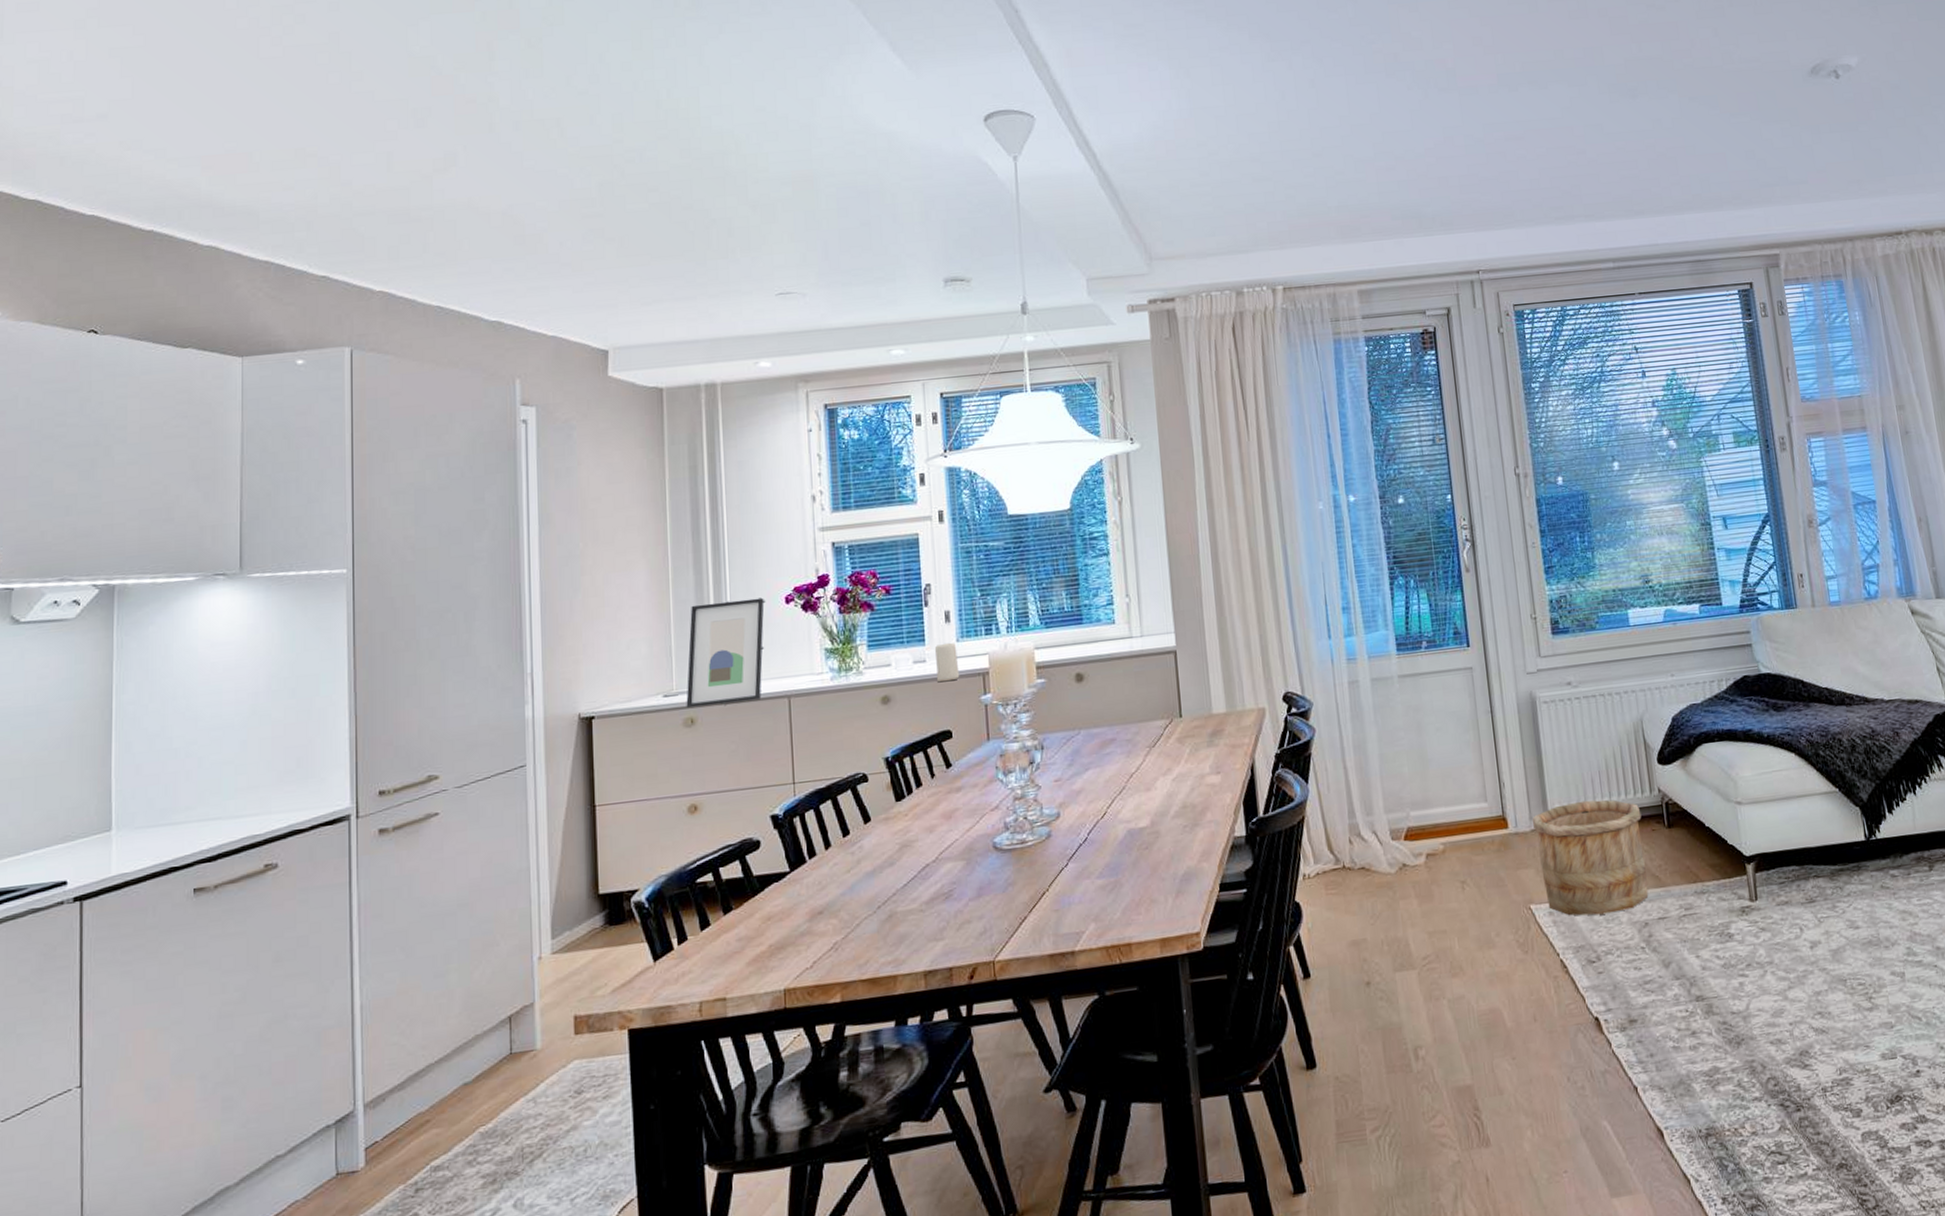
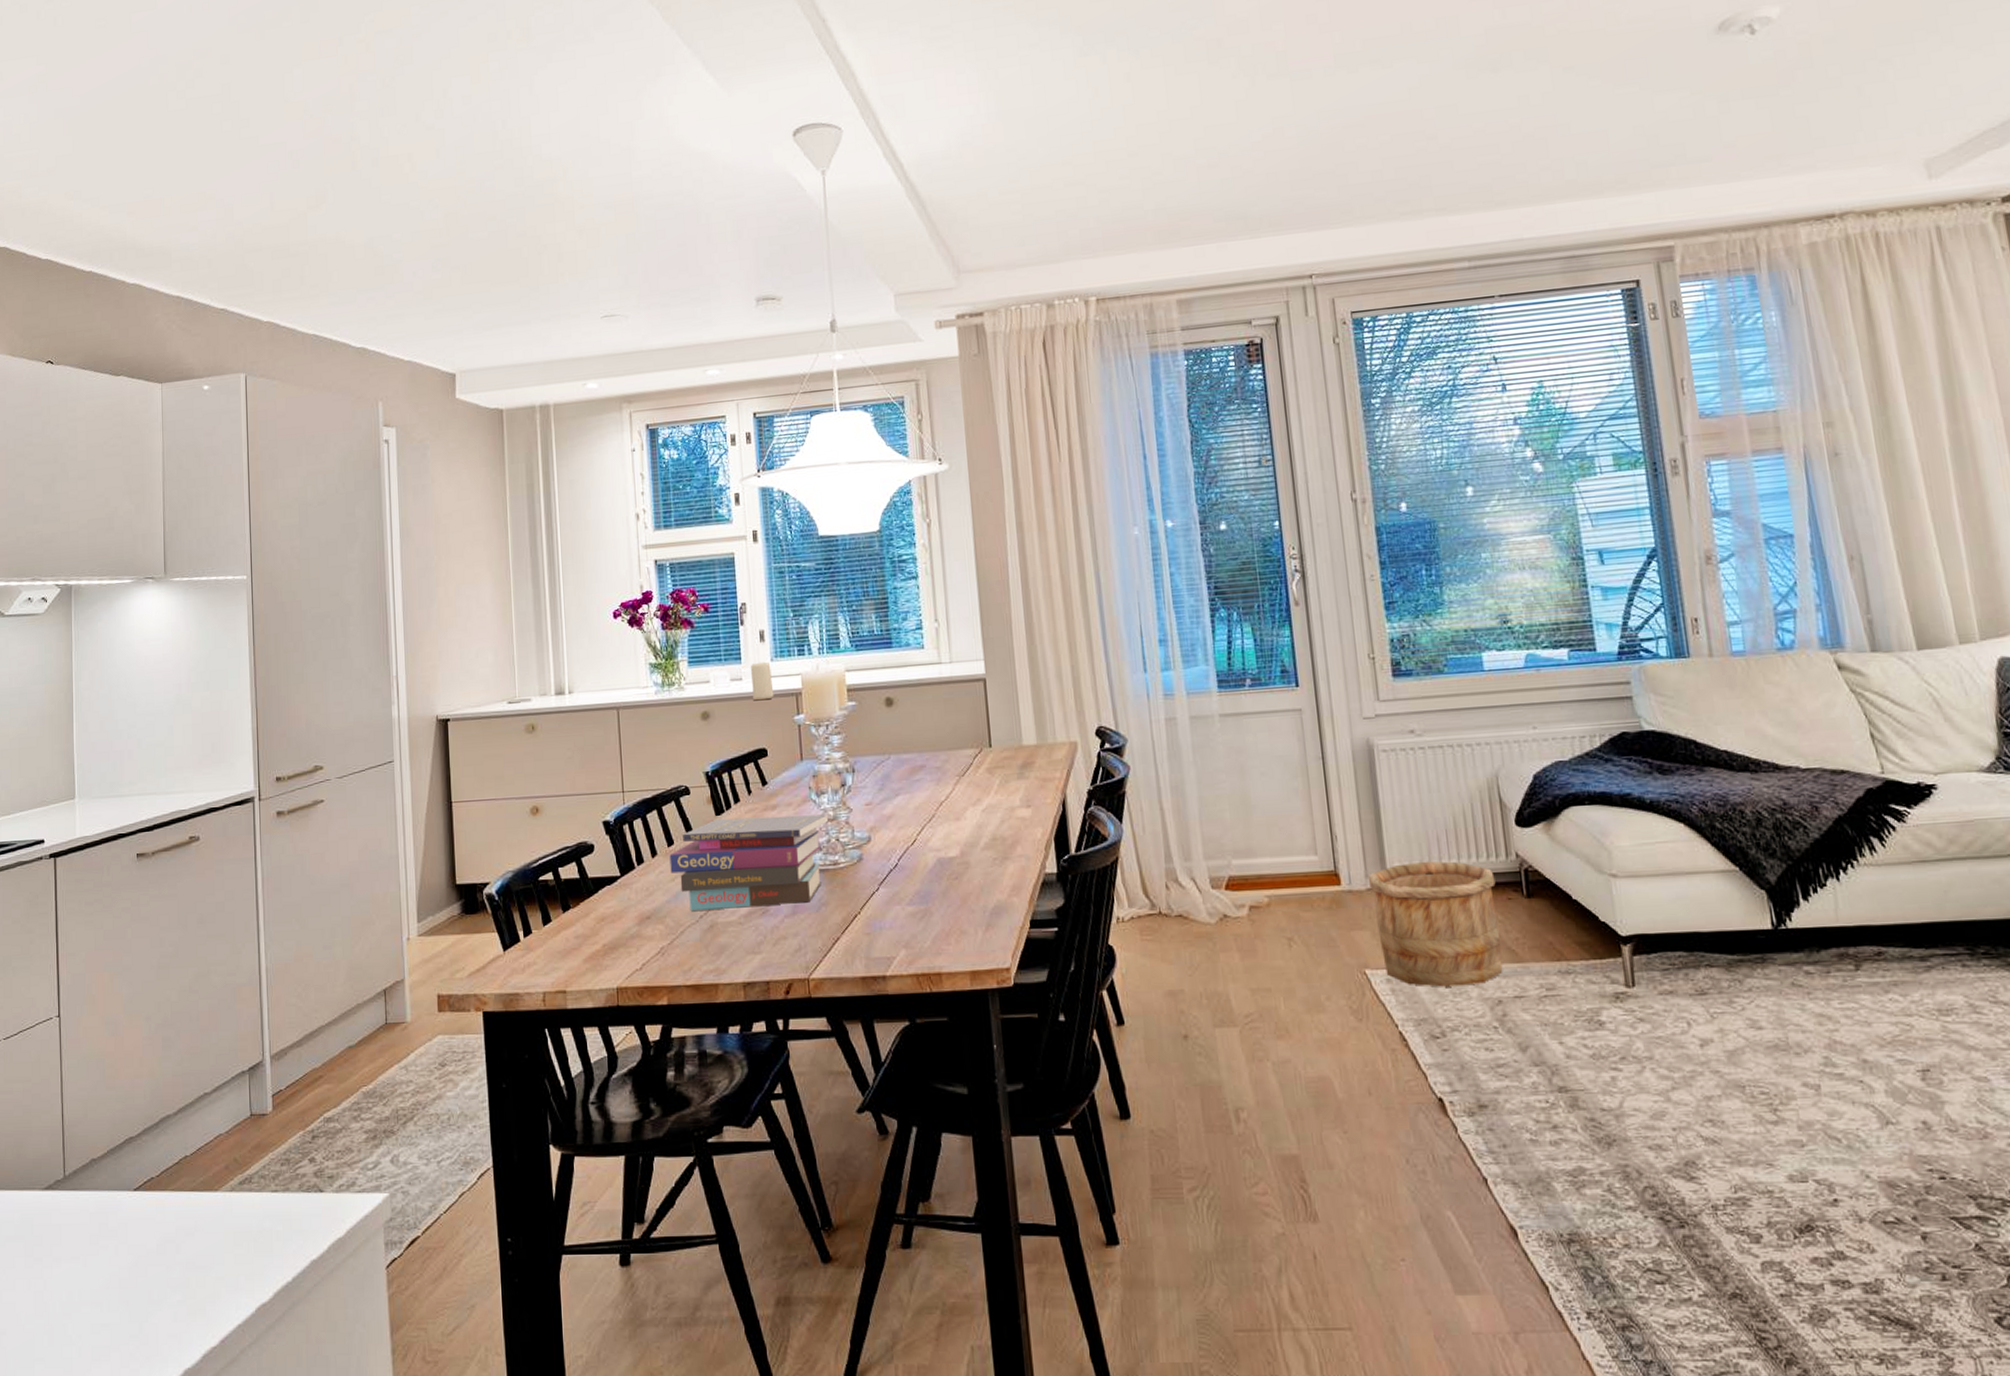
picture frame: present [686,597,766,708] -> none [527,612,596,715]
books: none [845,793,1016,903] -> present [669,814,829,912]

